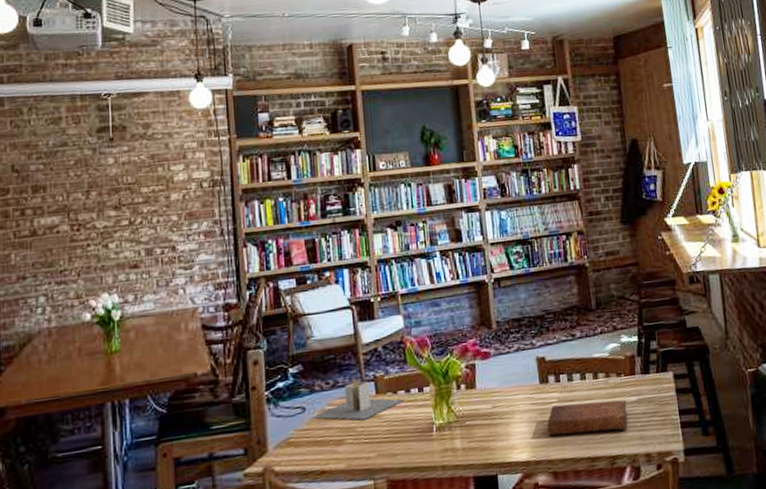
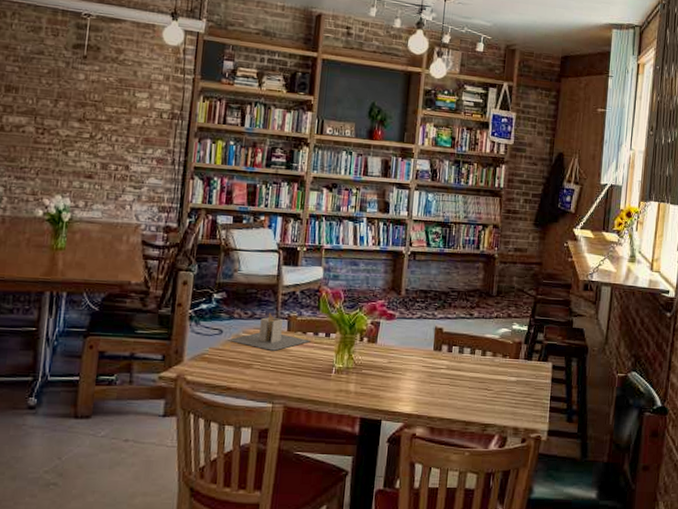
bible: present [547,399,628,436] -> none [433,371,506,403]

